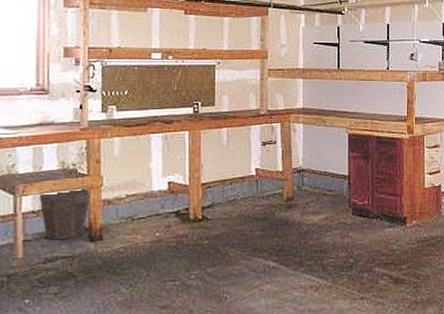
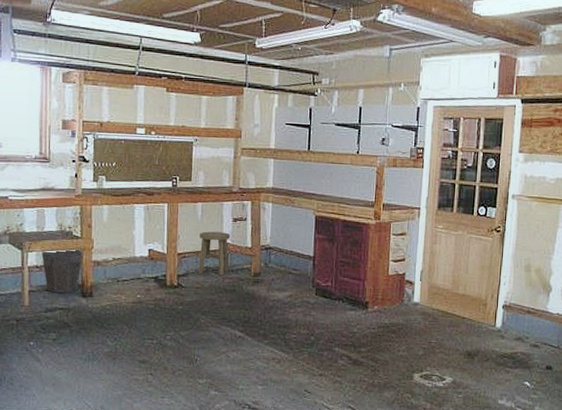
stool: none [225,157,260,204] -> present [198,231,231,276]

